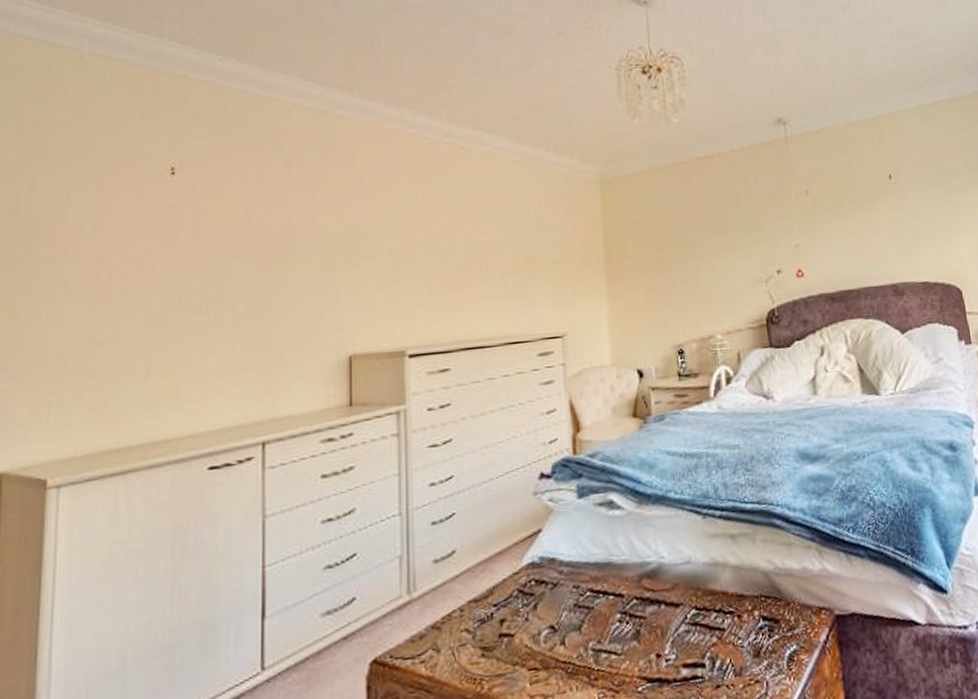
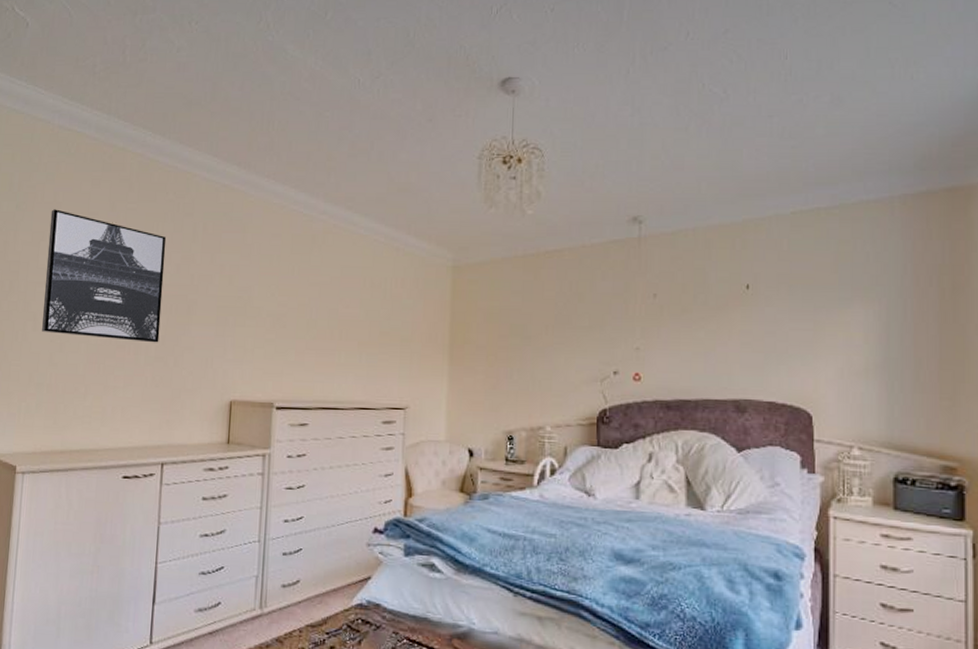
wall art: none [78,152,251,304] -> present [42,209,167,343]

